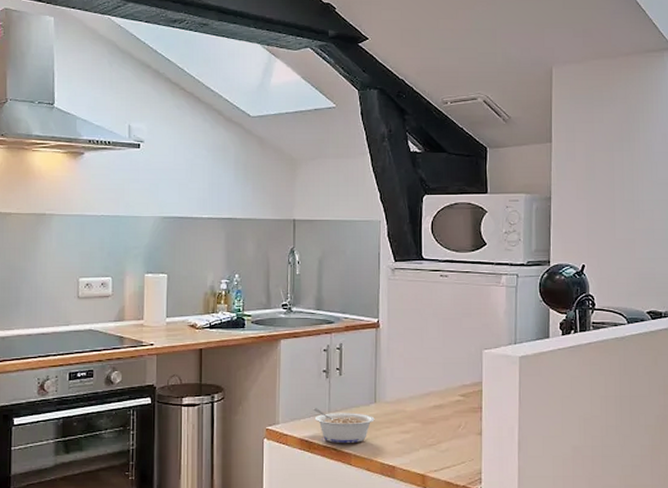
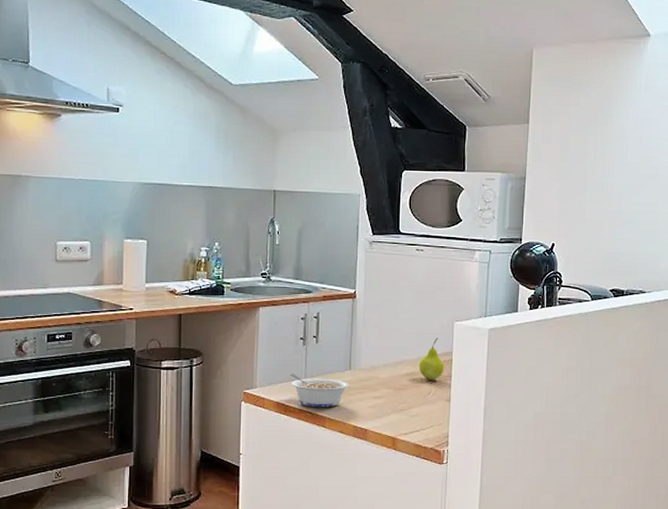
fruit: none [447,367,474,413] -> present [419,337,444,381]

